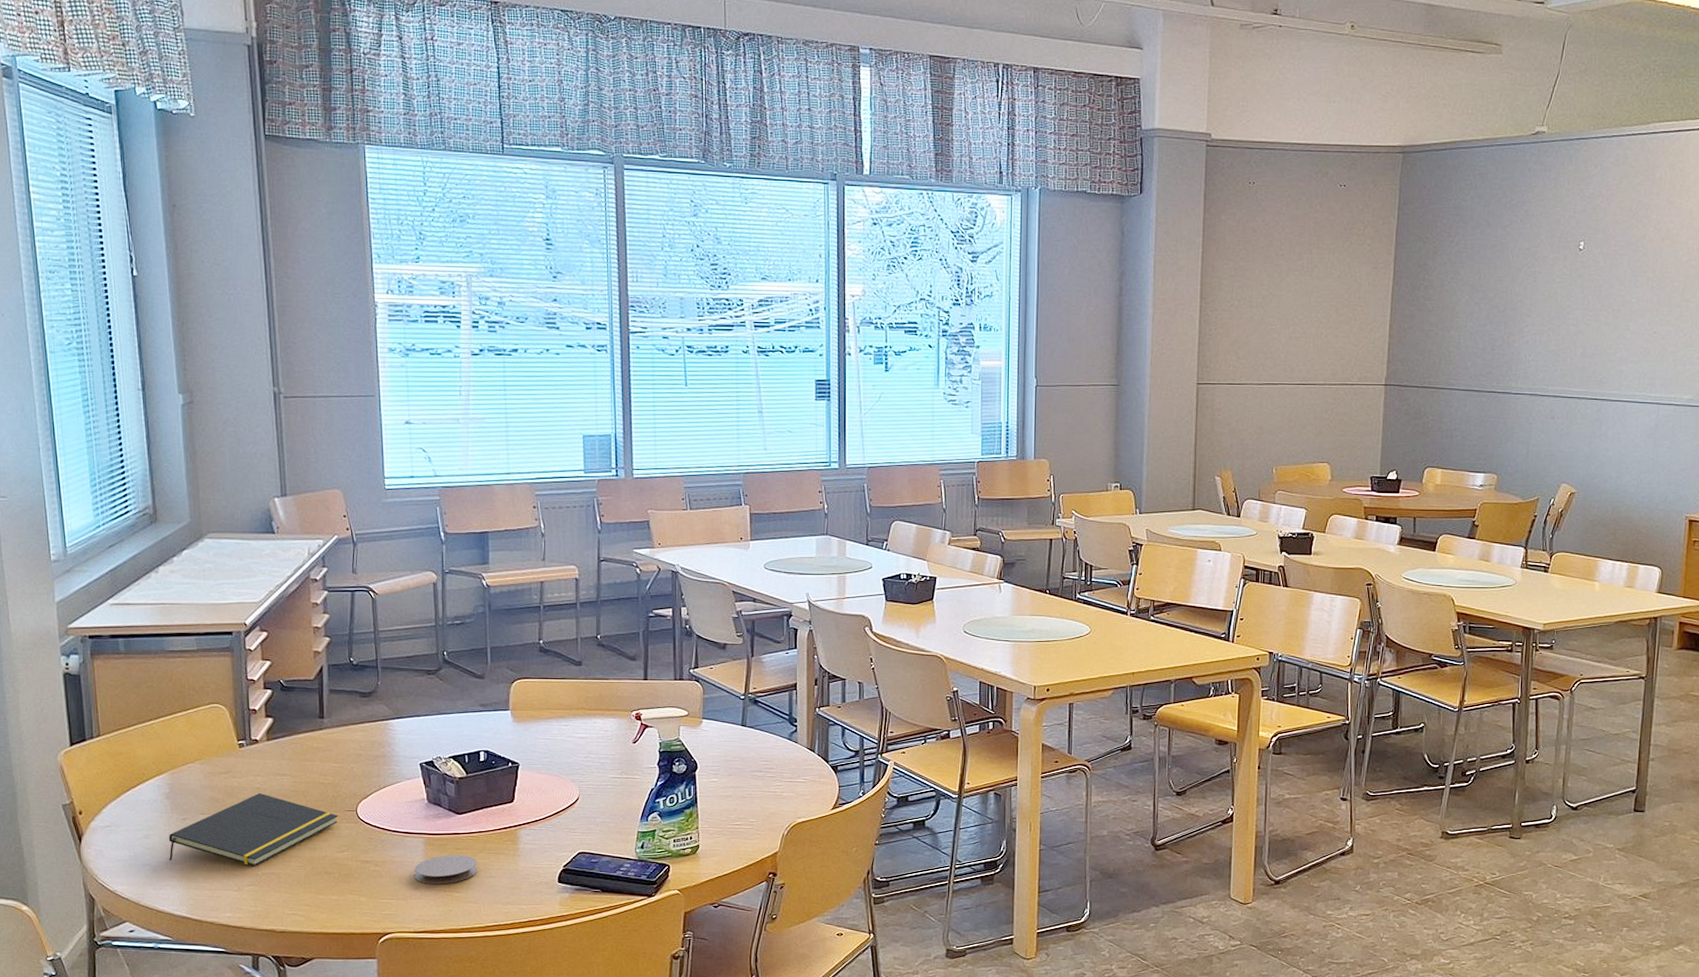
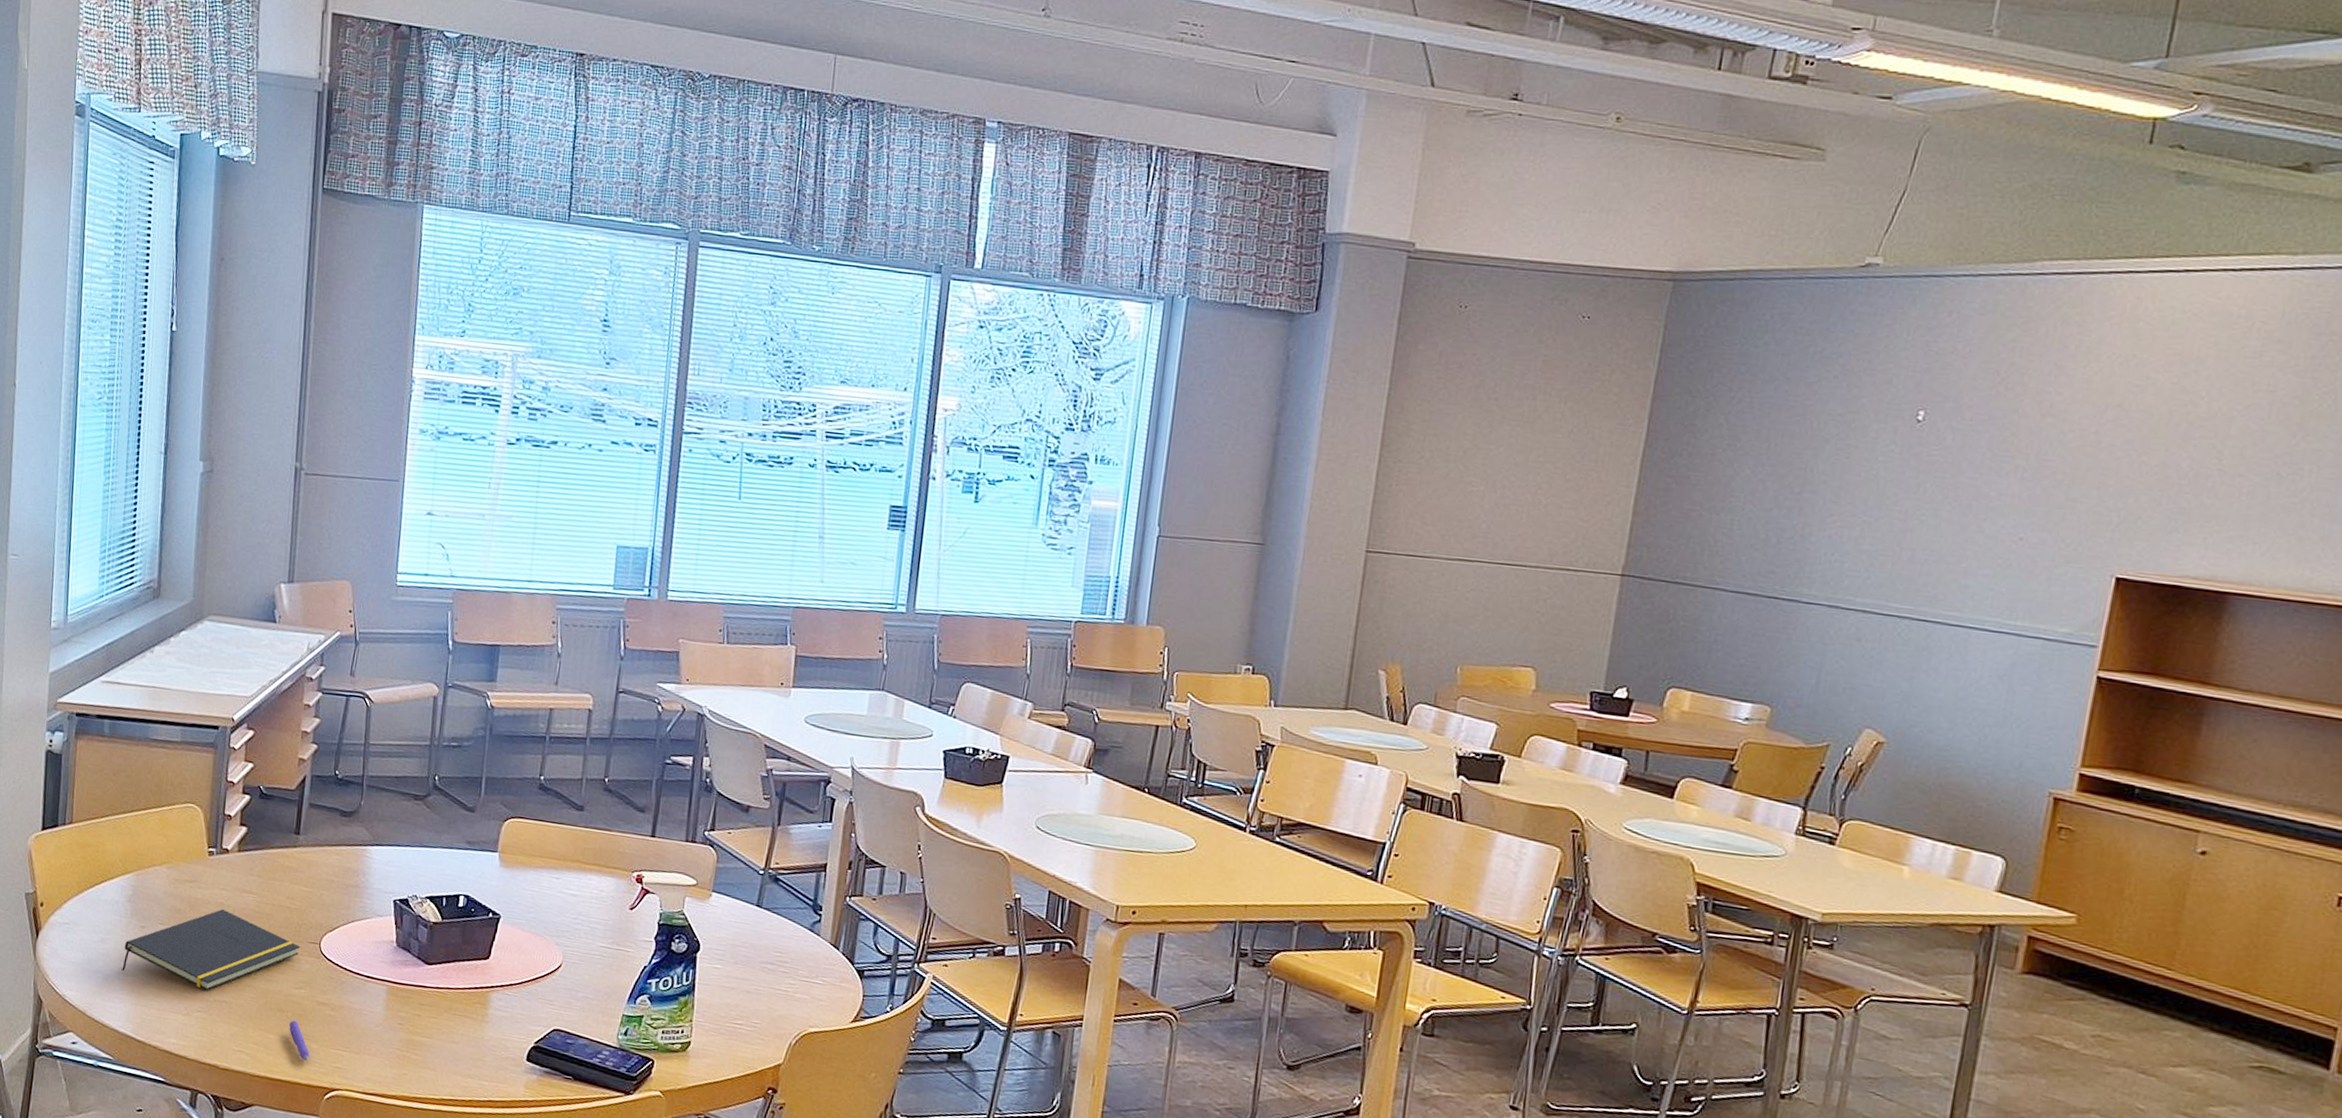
pen: none [338,880,360,914] -> present [289,1020,310,1062]
coaster: present [414,854,478,884] -> none [372,1009,441,1043]

